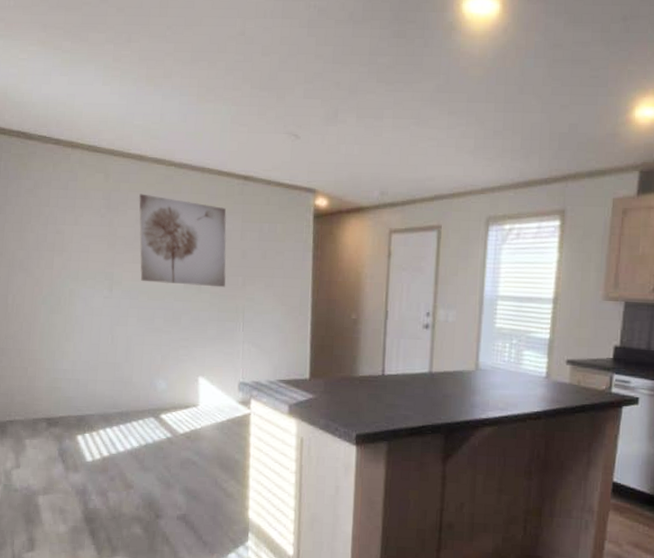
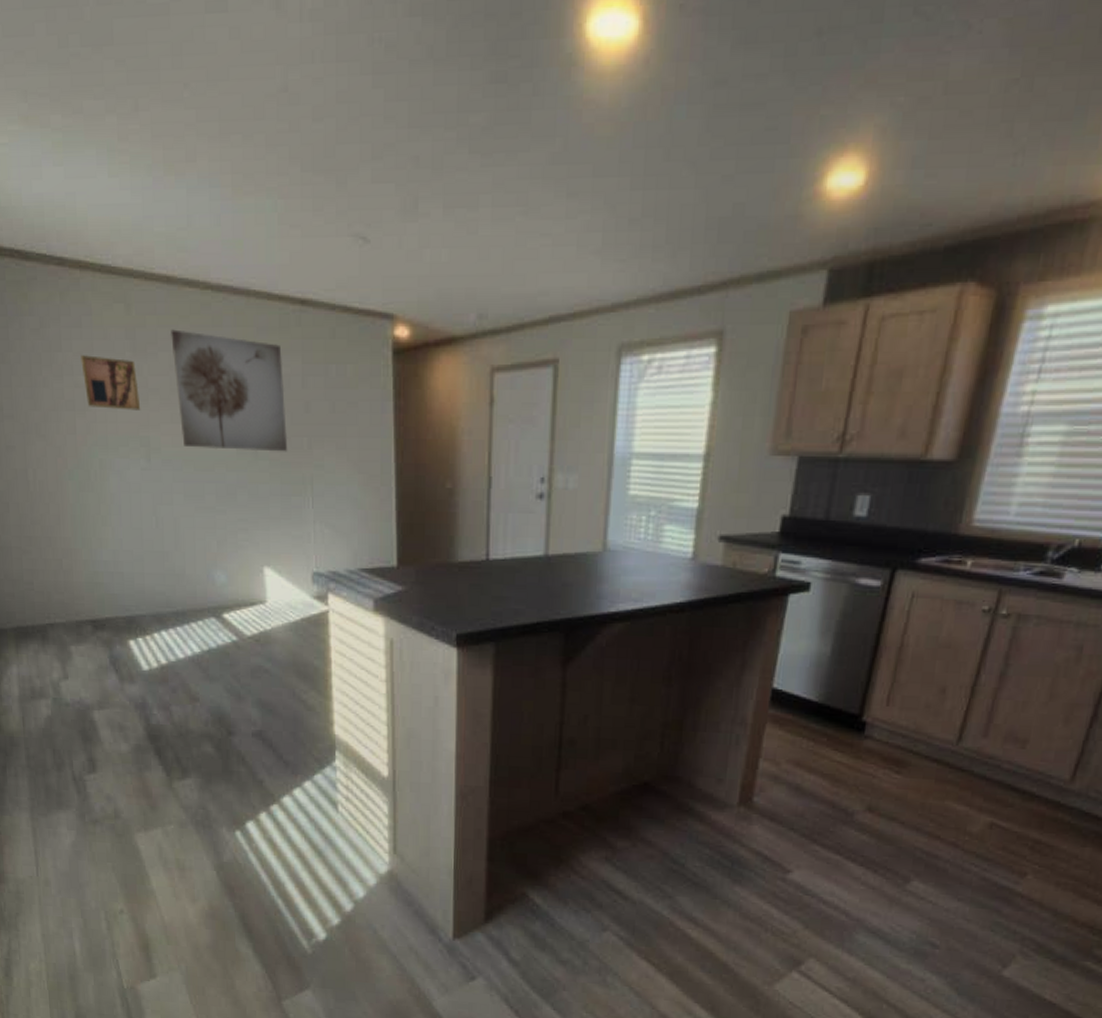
wall art: none [64,210,109,253] -> present [81,355,141,411]

